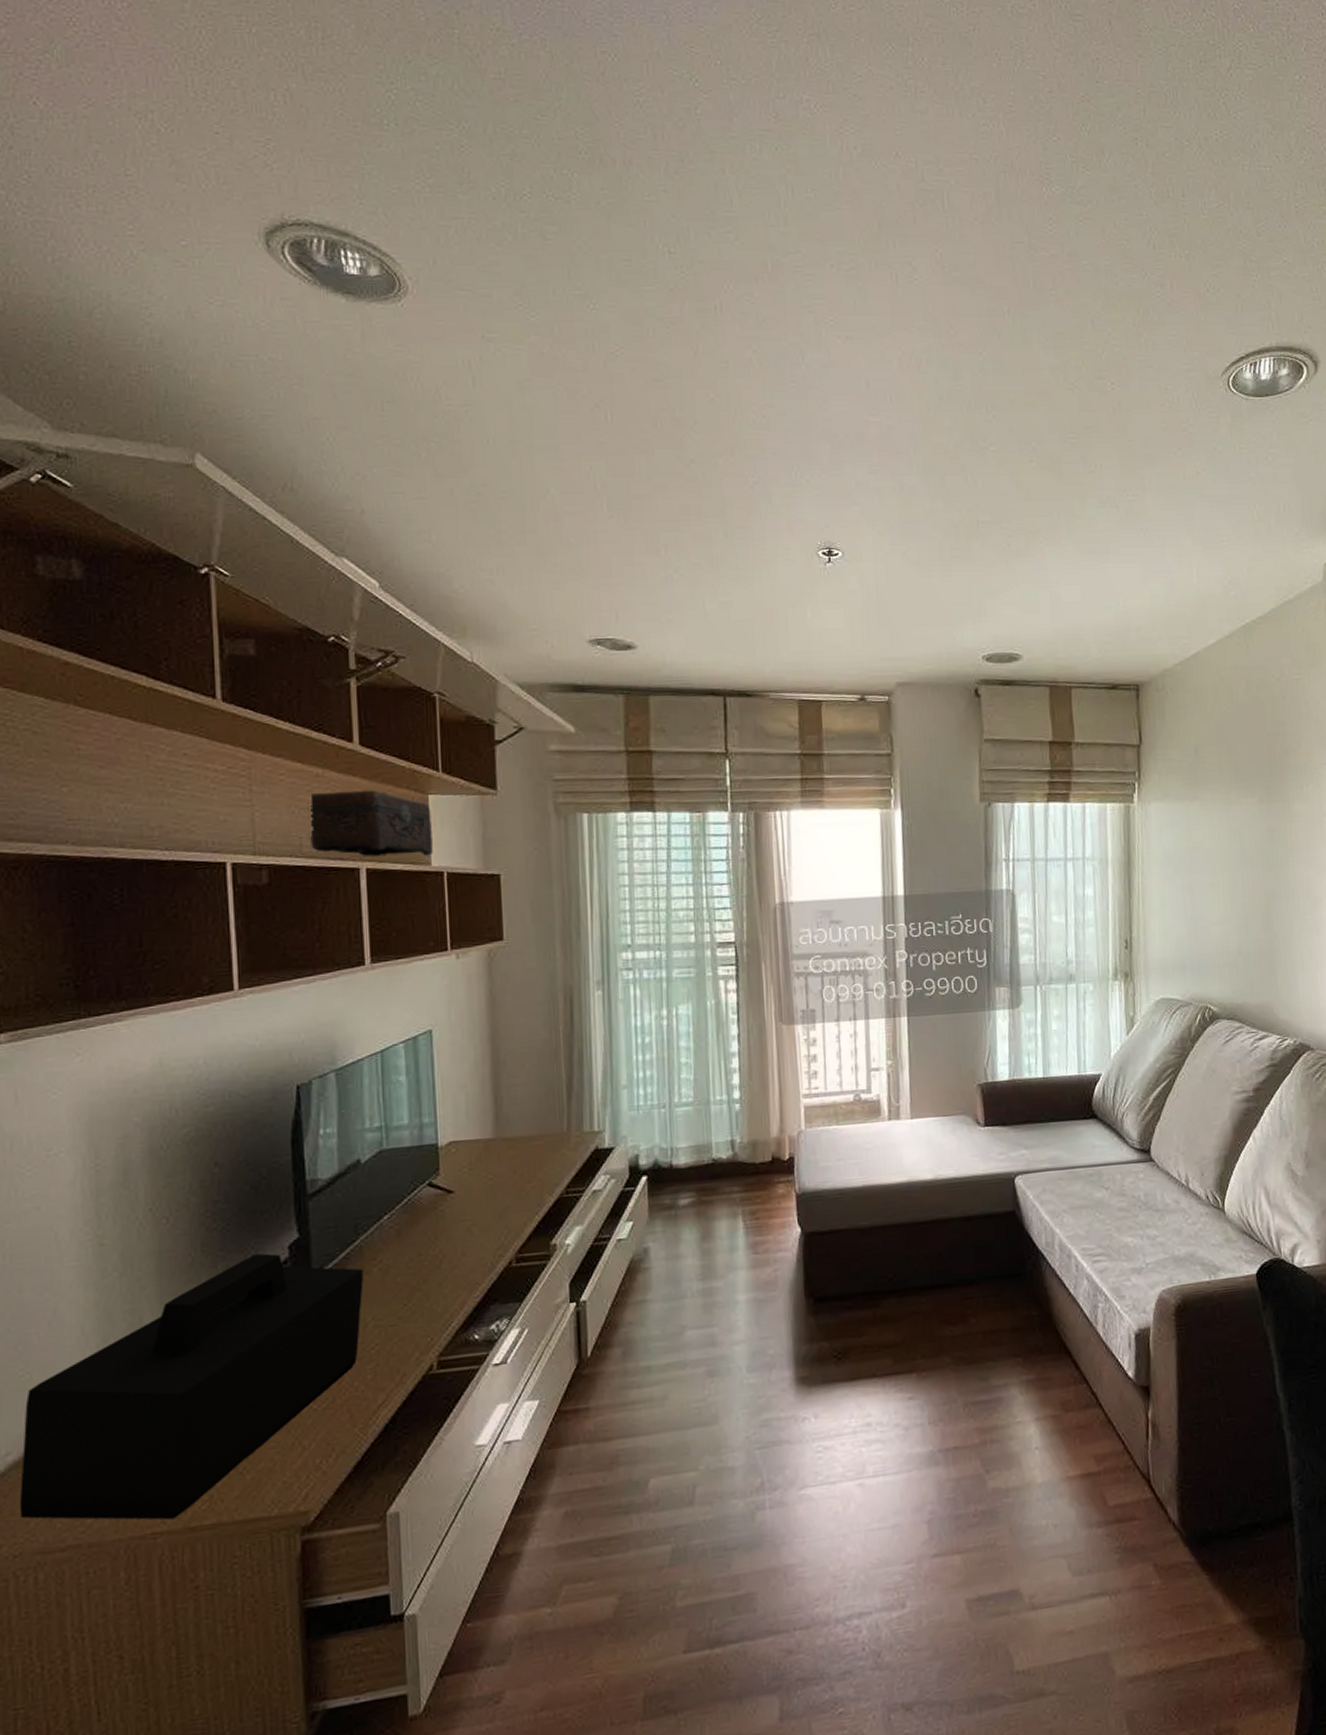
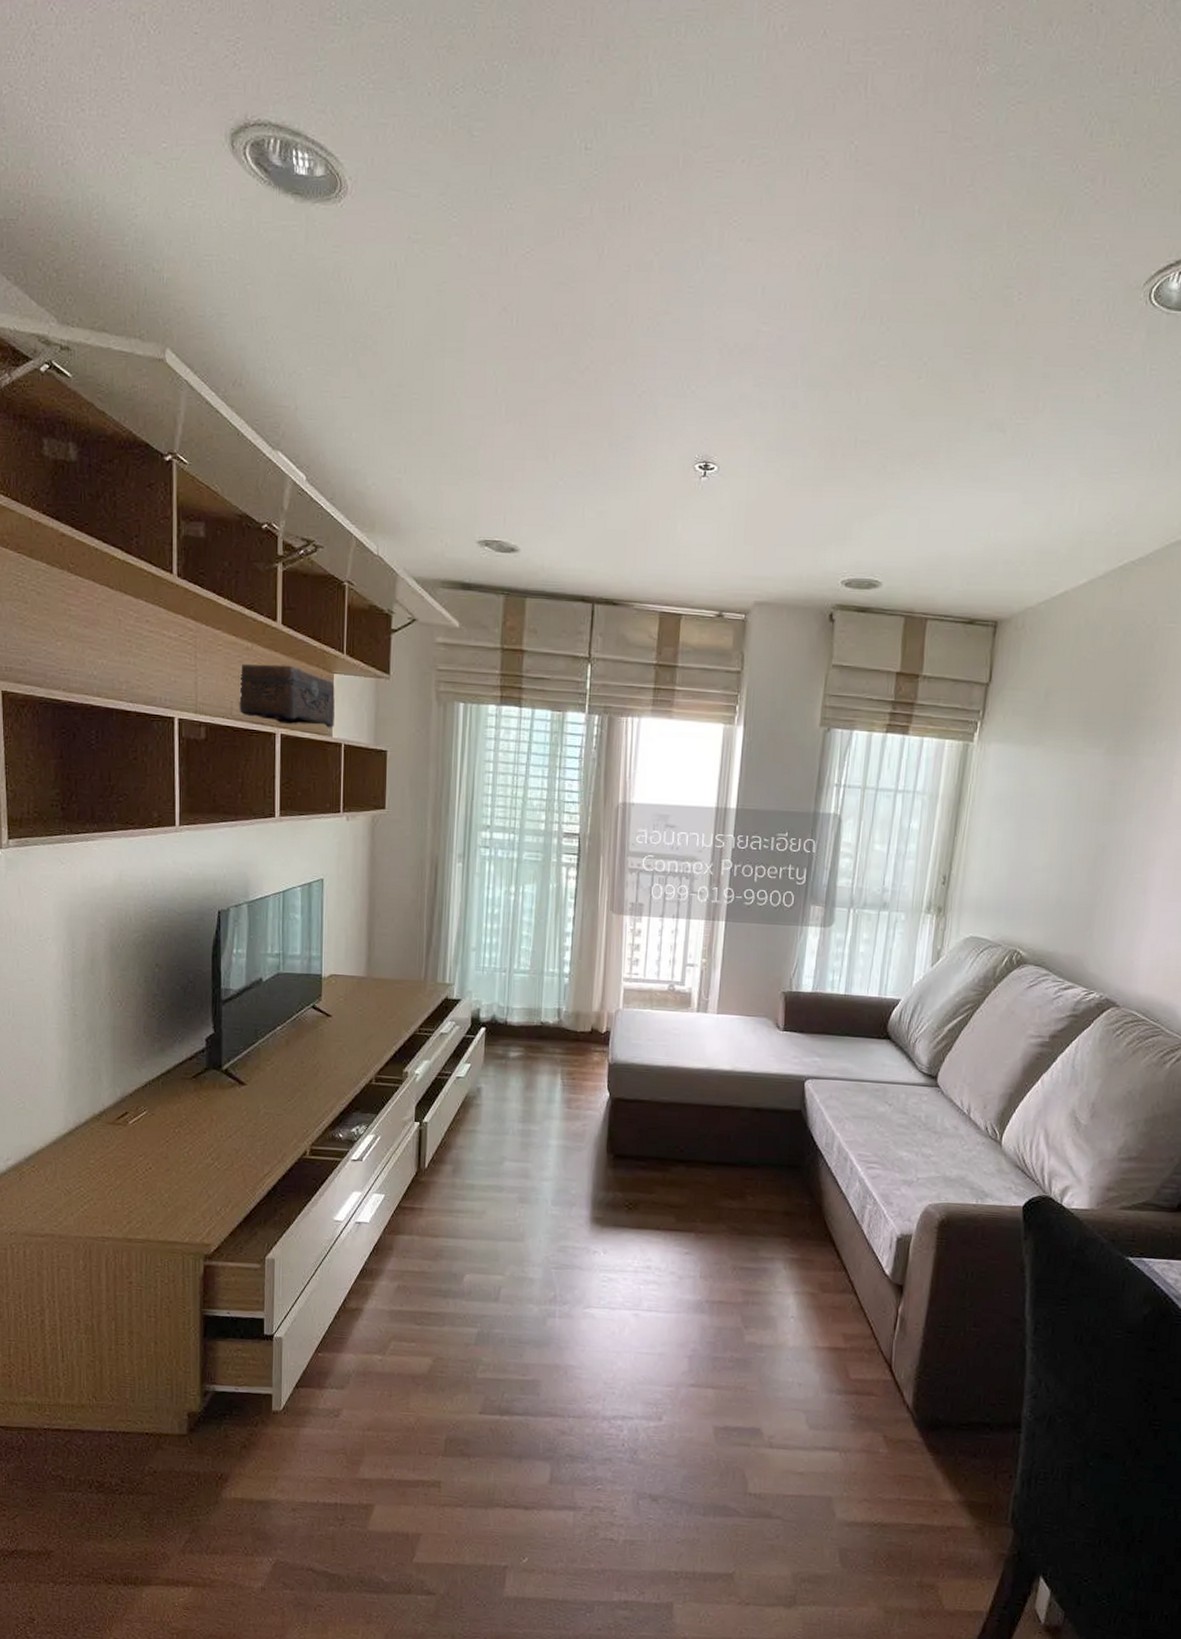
speaker: present [19,1253,364,1520] -> none [15,1041,259,1230]

